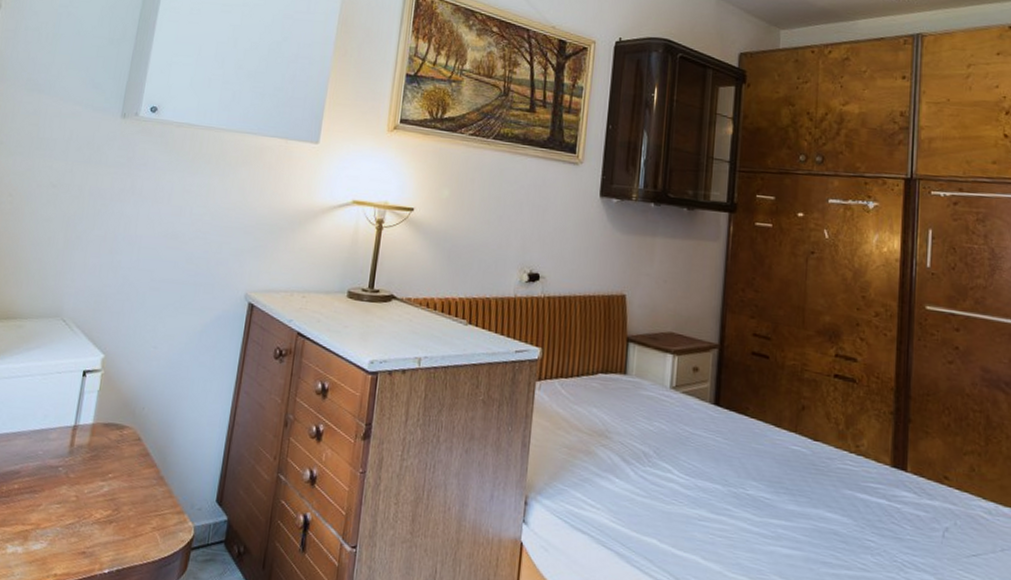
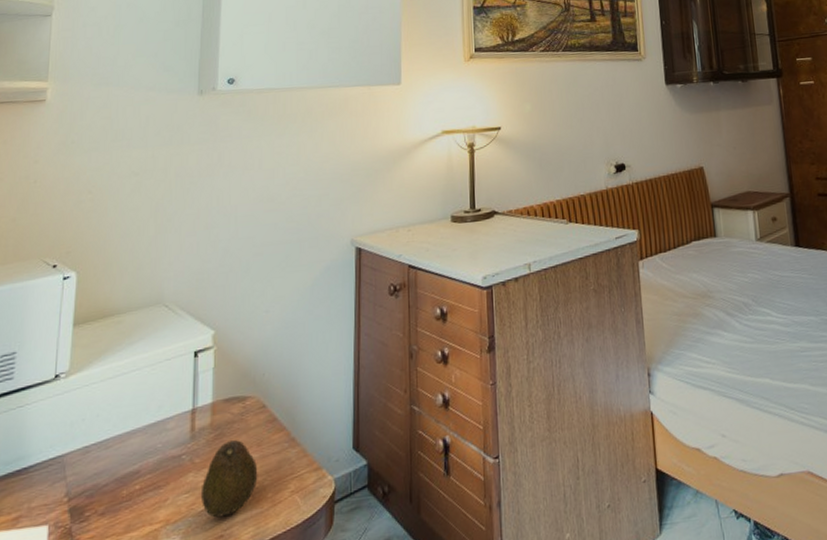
fruit: none [70,464,125,535] -> present [200,440,258,518]

